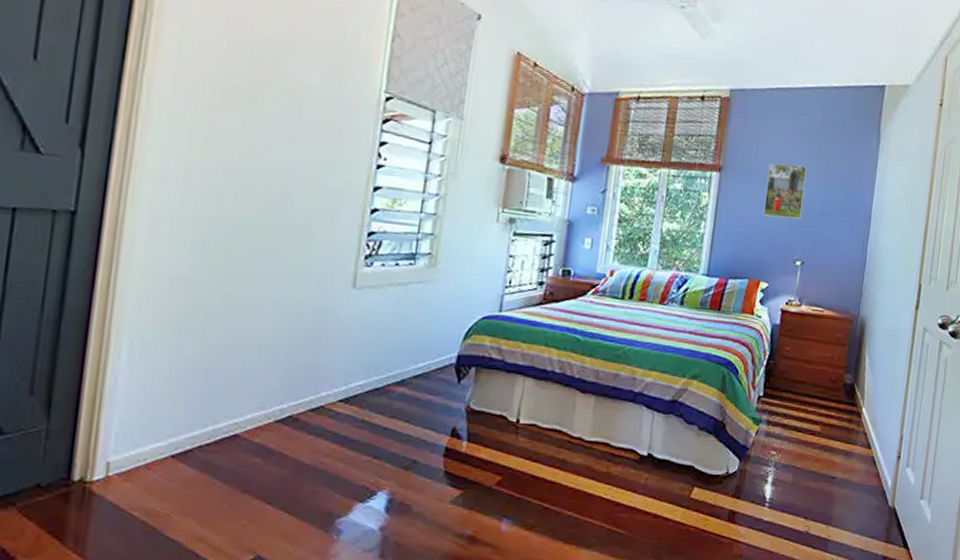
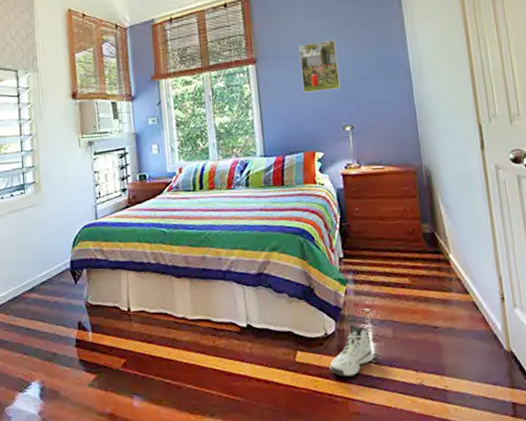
sneaker: none [723,465,771,518] -> present [330,324,374,377]

